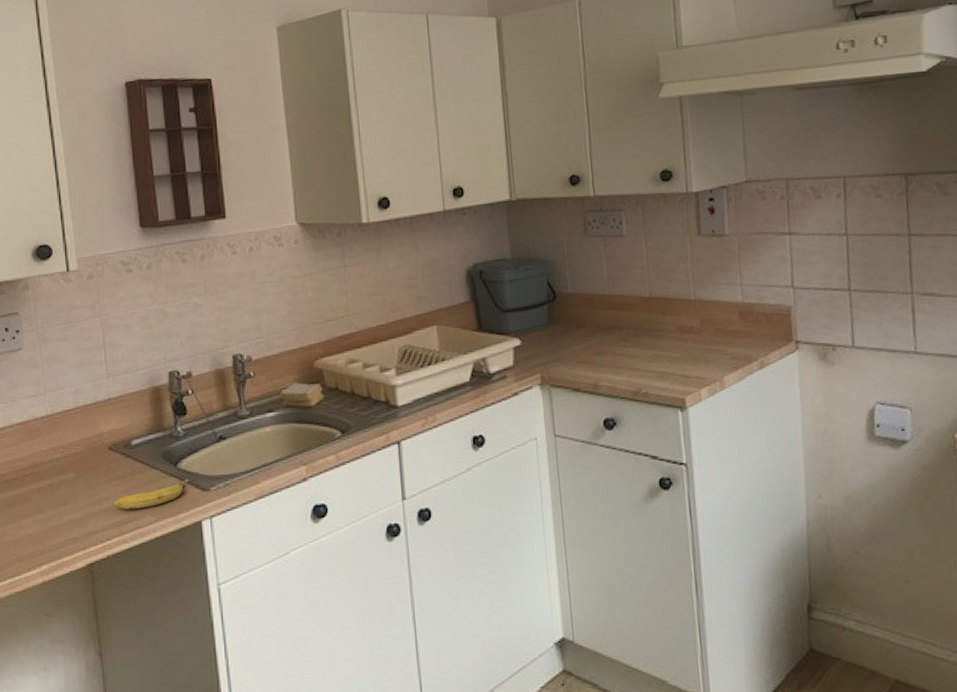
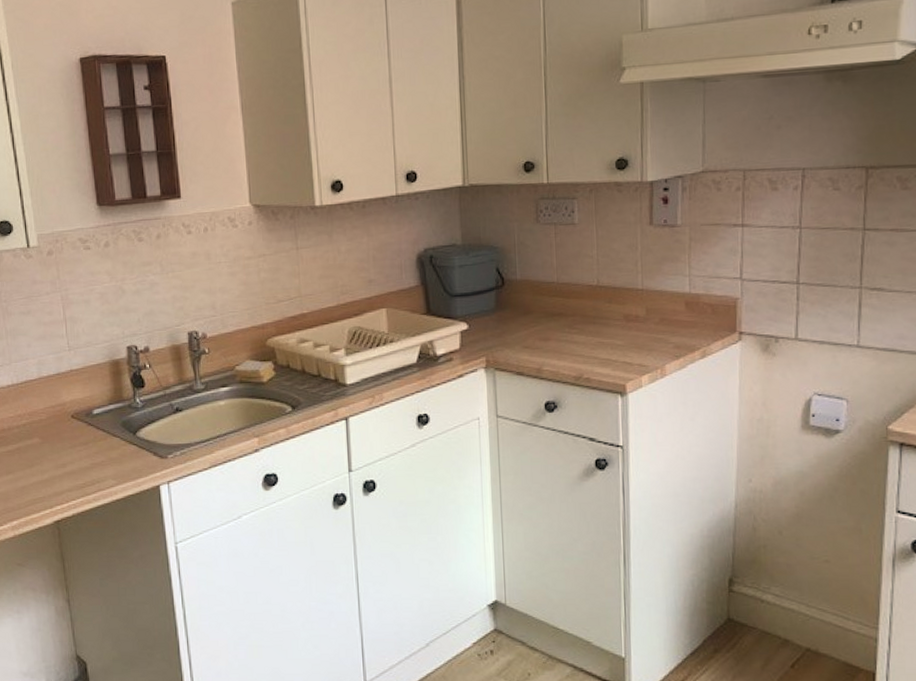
banana: present [113,479,189,510] -> none [77,447,148,473]

